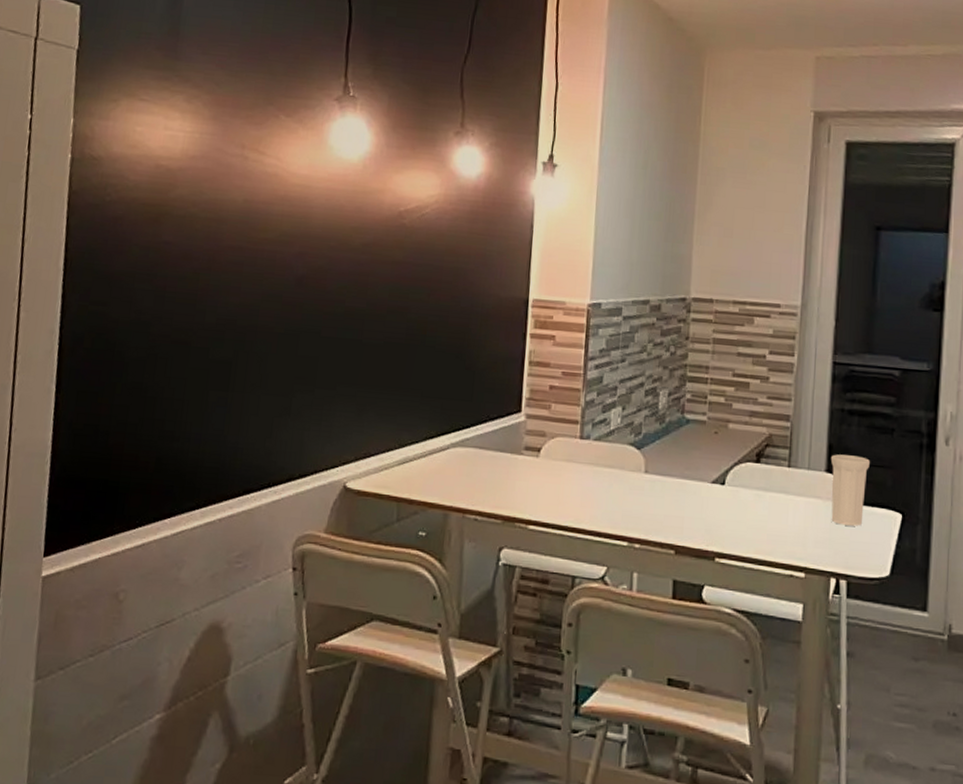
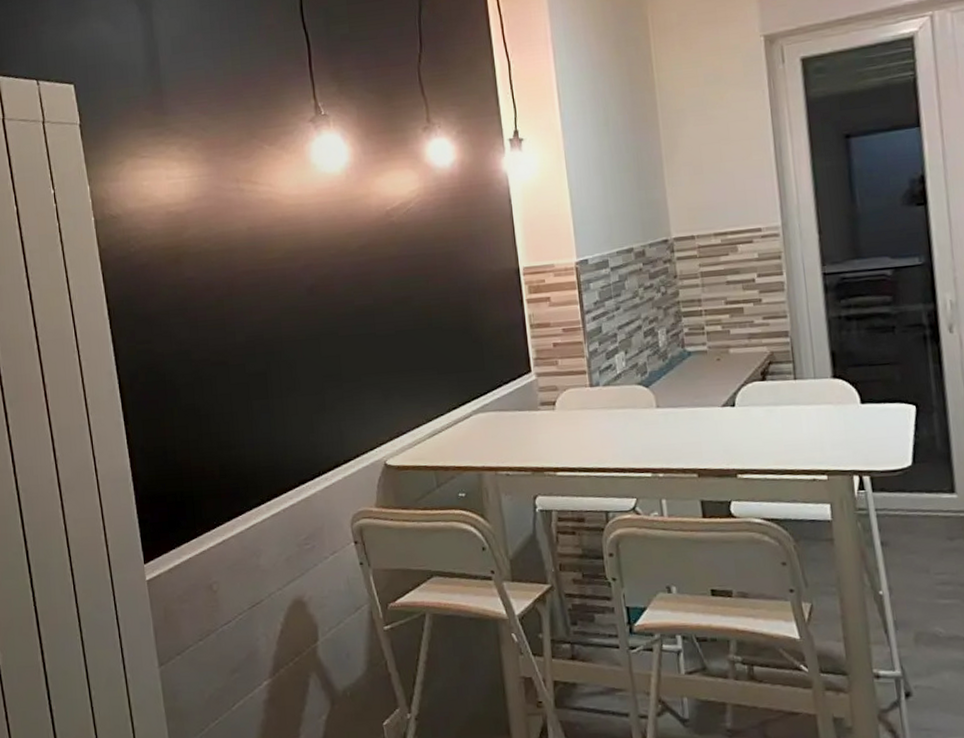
cup: present [830,454,870,526] -> none [835,357,877,425]

